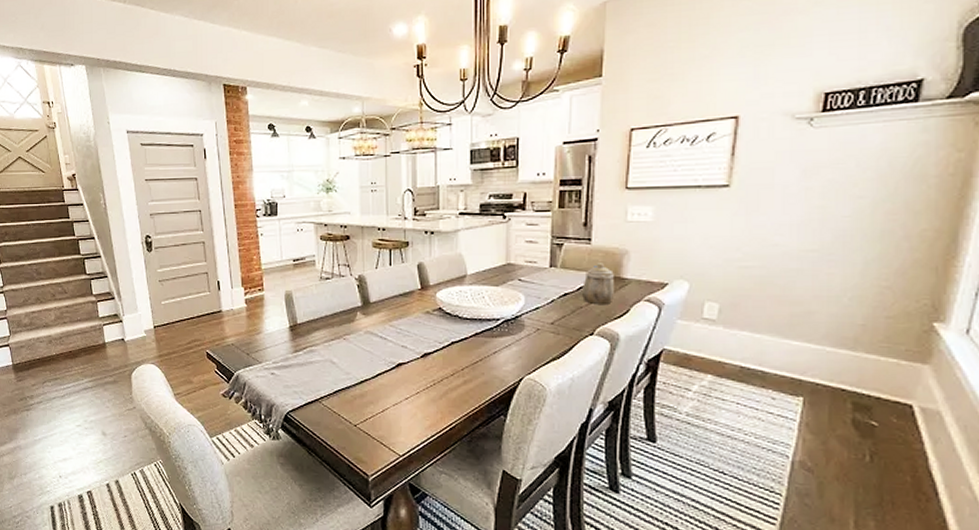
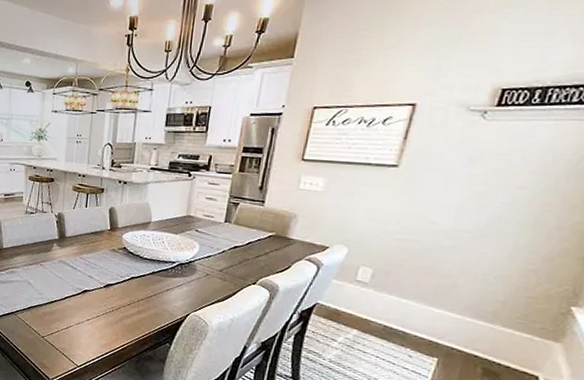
teapot: present [582,263,615,306] -> none [250,223,281,260]

